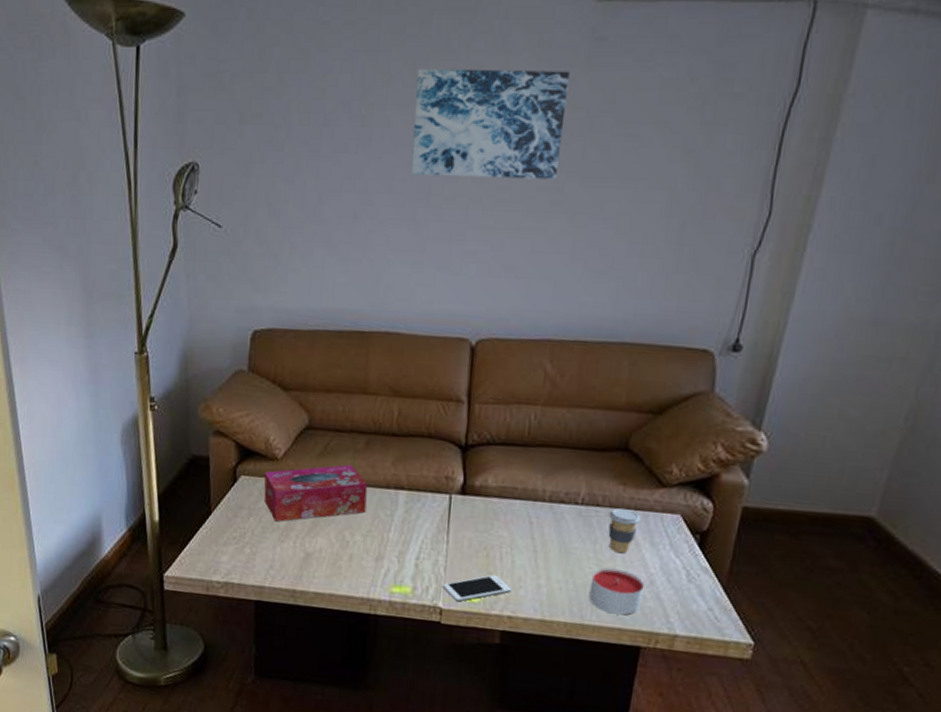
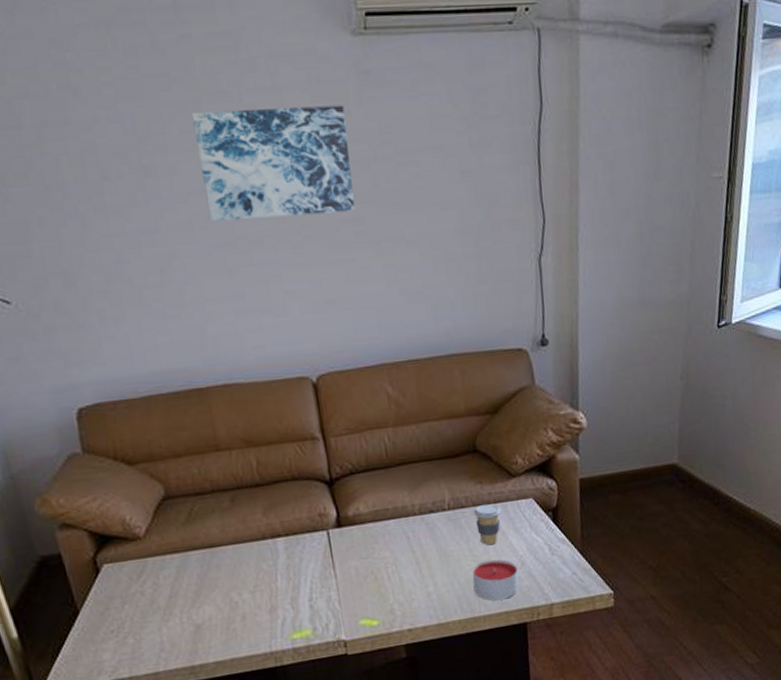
tissue box: present [264,464,368,522] -> none [128,525,248,603]
cell phone: present [442,574,513,602] -> none [340,594,406,630]

